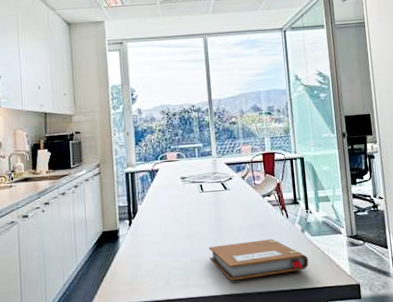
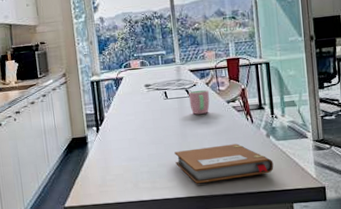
cup: none [224,184,245,208] -> present [188,90,210,115]

